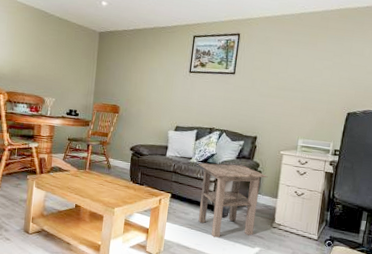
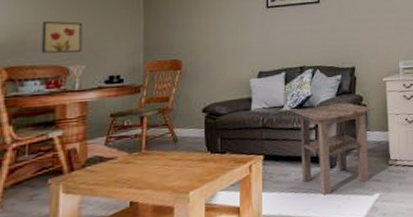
wall art: none [28,60,56,88] -> present [41,20,83,53]

